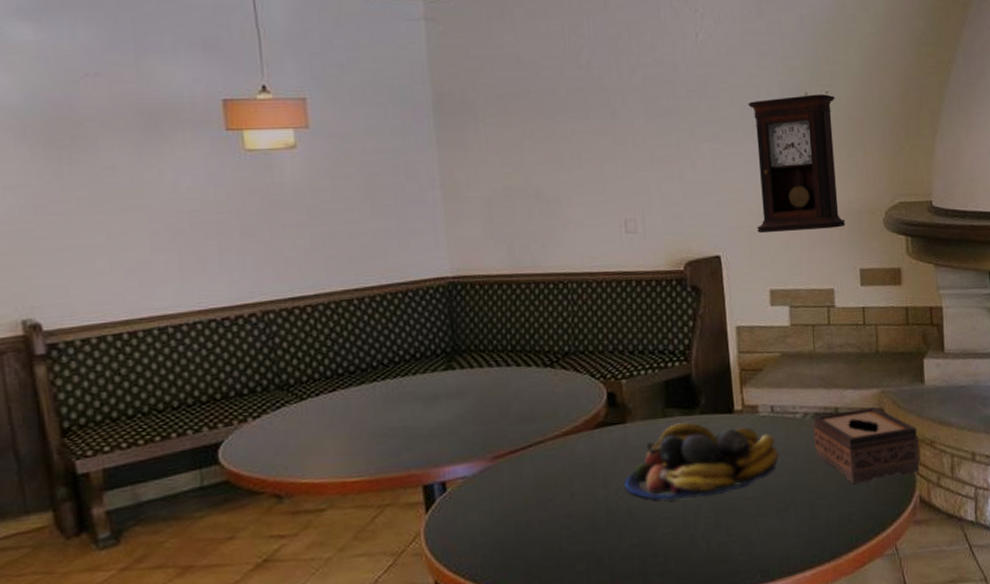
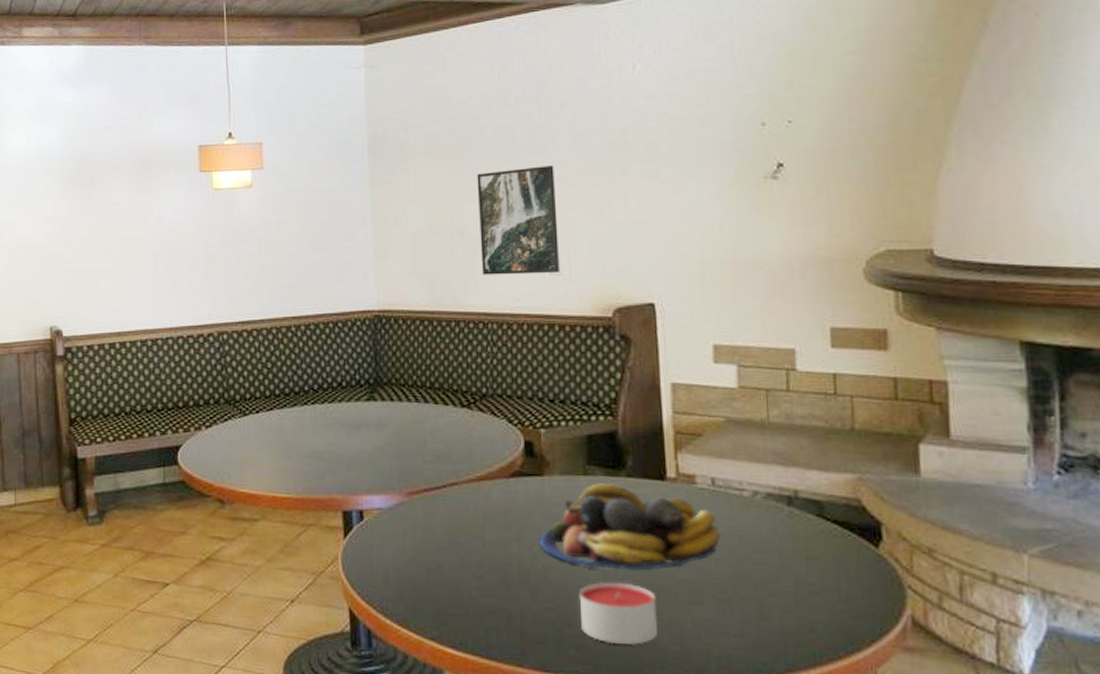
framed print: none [551,128,635,236] -> present [477,165,559,275]
candle: none [661,508,730,565] -> present [579,581,658,645]
pendulum clock: present [748,94,846,234] -> none [692,124,812,281]
tissue box: present [813,407,921,484] -> none [765,496,914,587]

